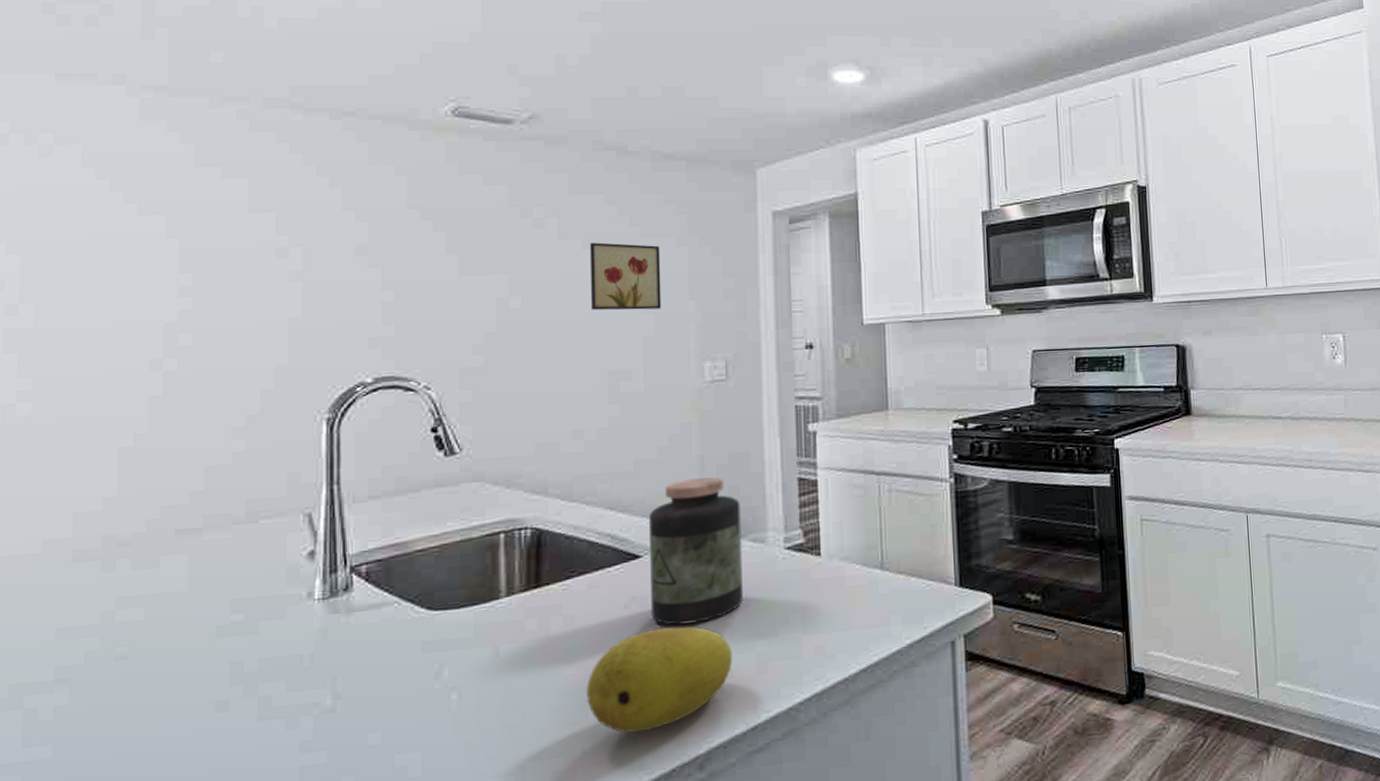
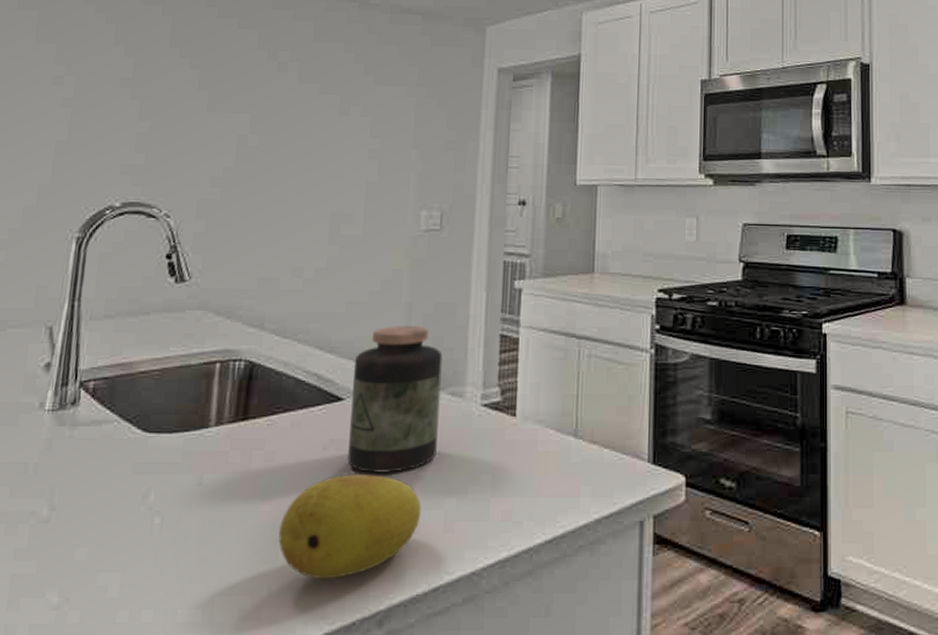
wall art: present [589,242,662,310] -> none [322,88,391,156]

